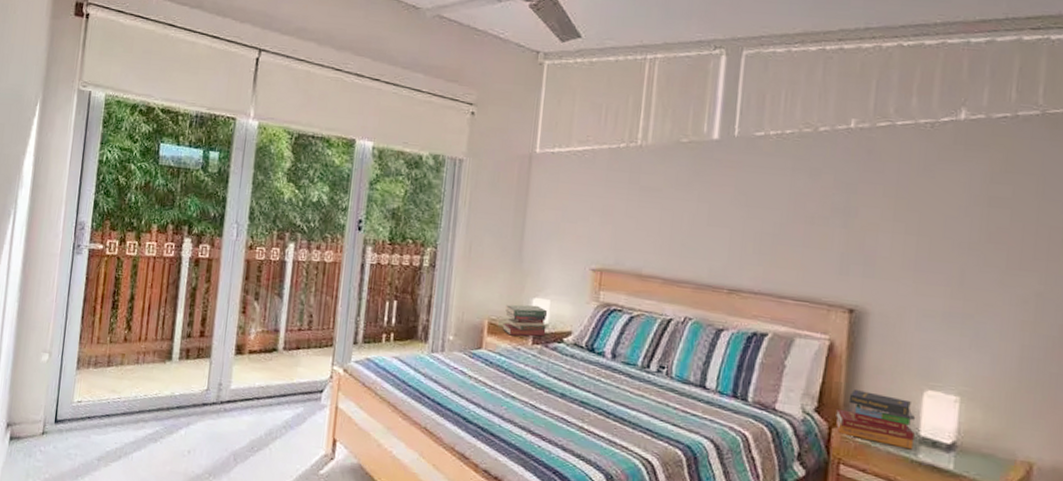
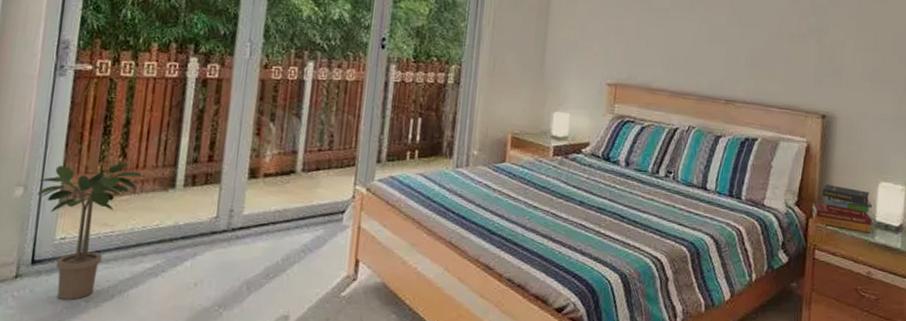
potted plant: none [60,335,145,458] -> present [38,162,143,301]
books: present [502,304,548,337] -> none [525,118,568,149]

